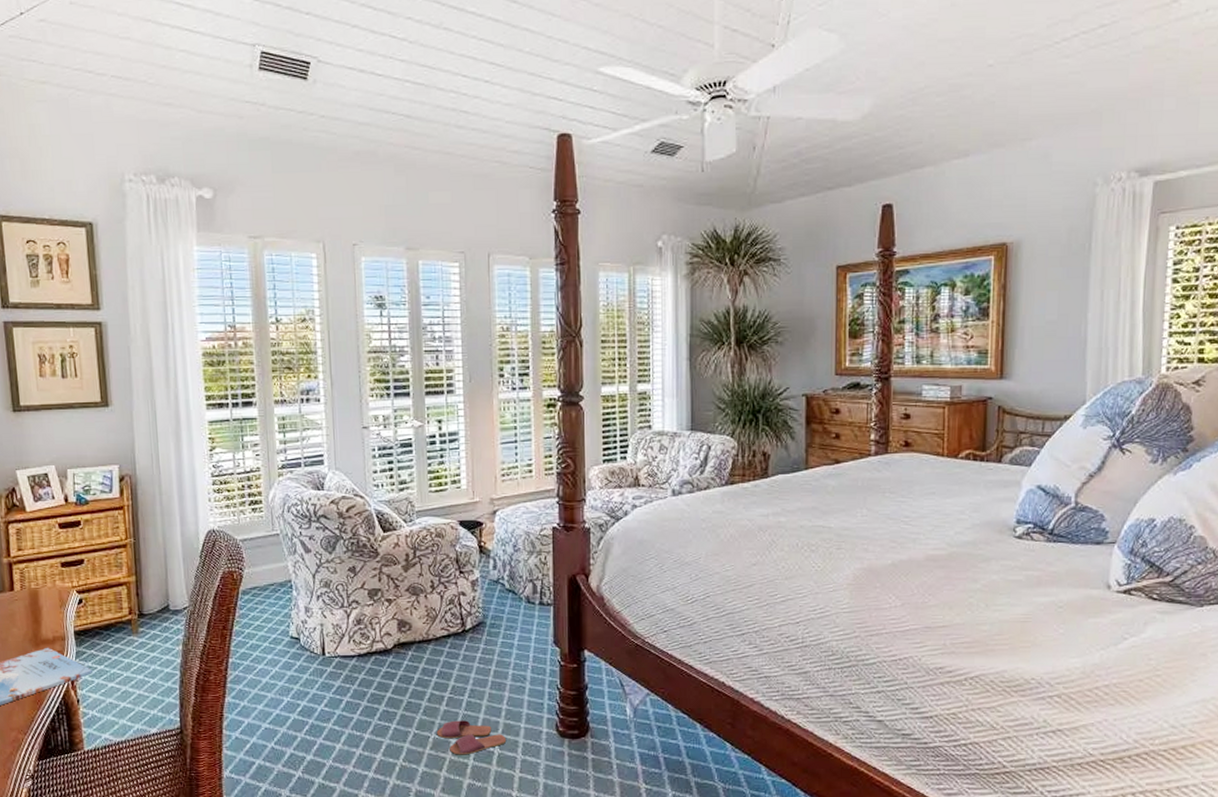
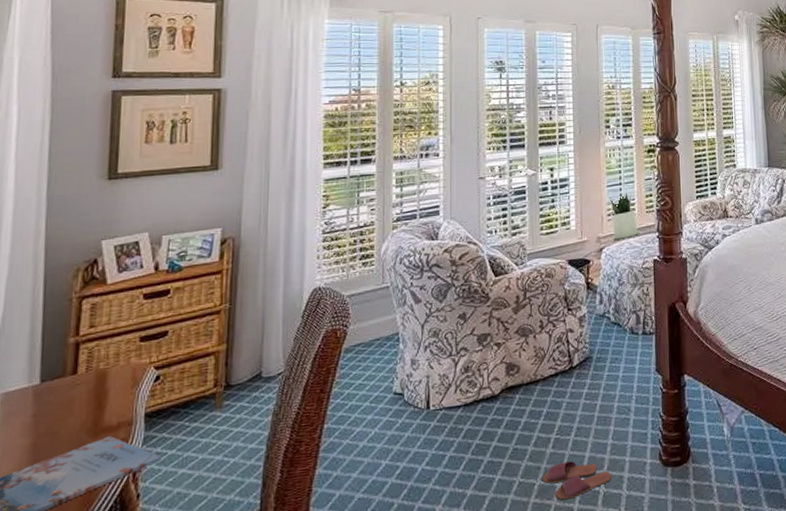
planter: none [503,453,538,503] -> present [609,194,640,240]

